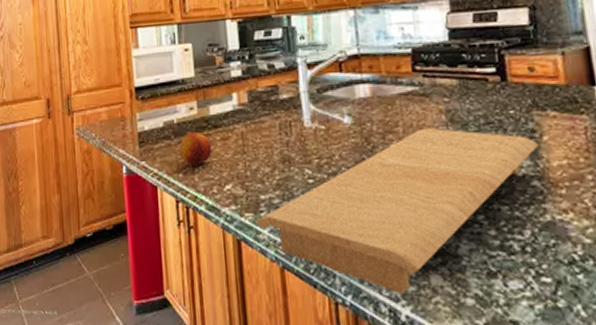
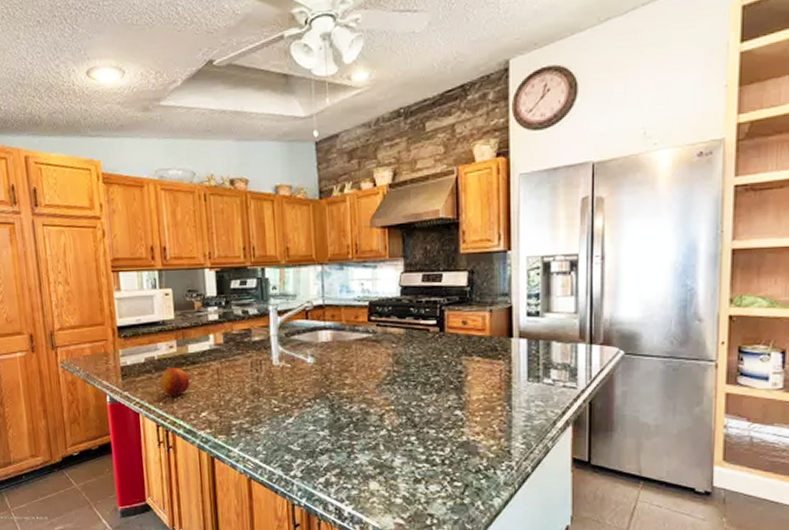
cutting board: present [256,127,538,294] -> none [228,368,463,496]

